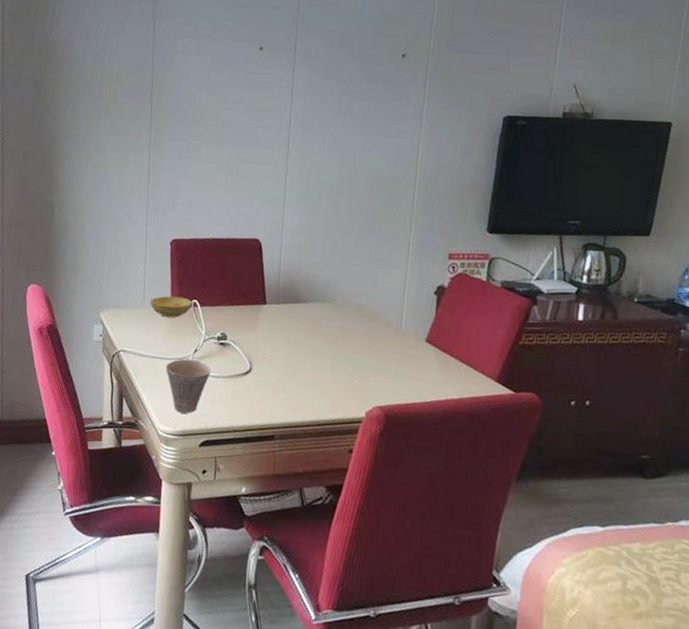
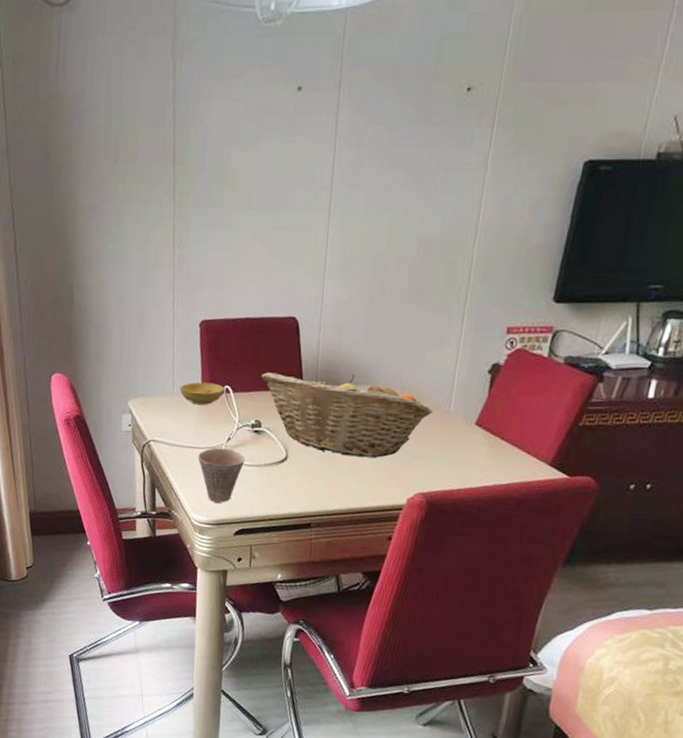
fruit basket: none [227,288,387,372] -> present [261,372,434,458]

